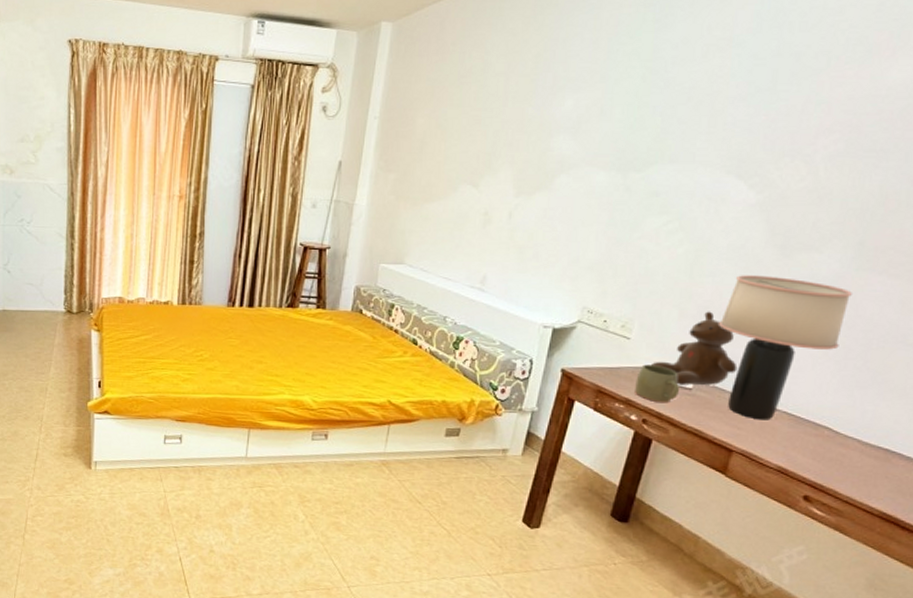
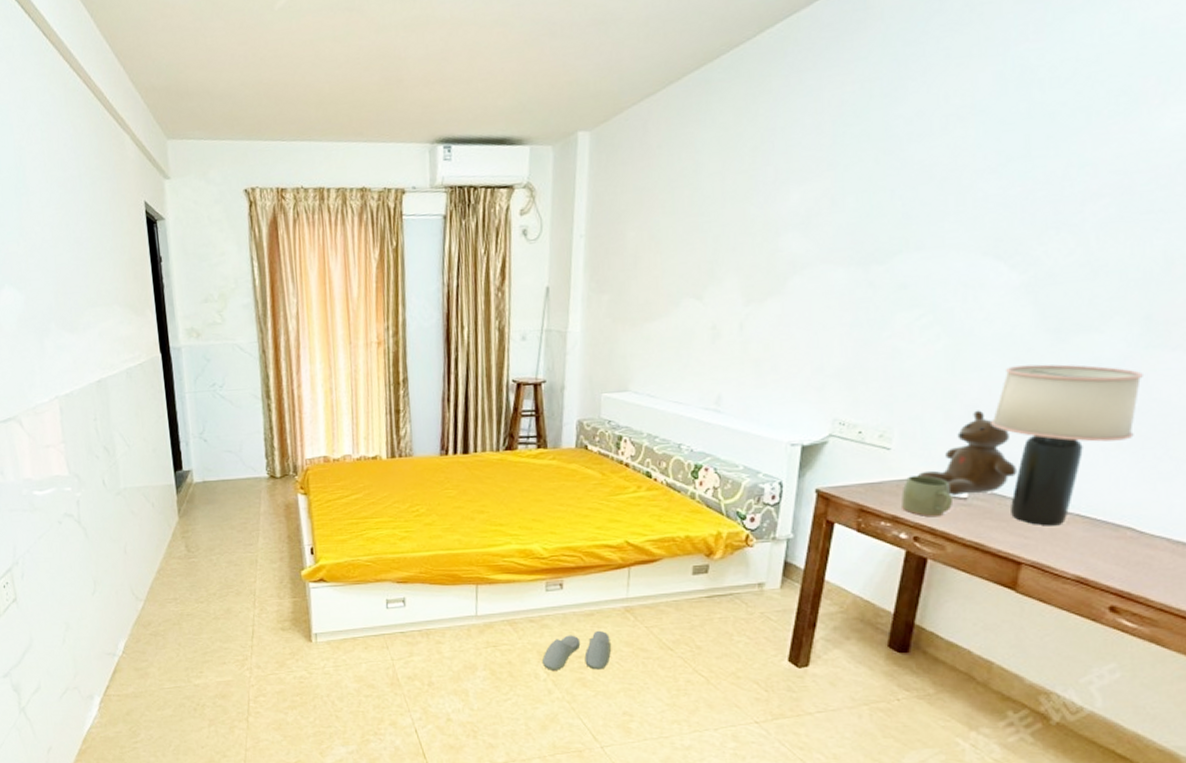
slippers: none [303,480,365,516] -> present [543,630,611,670]

